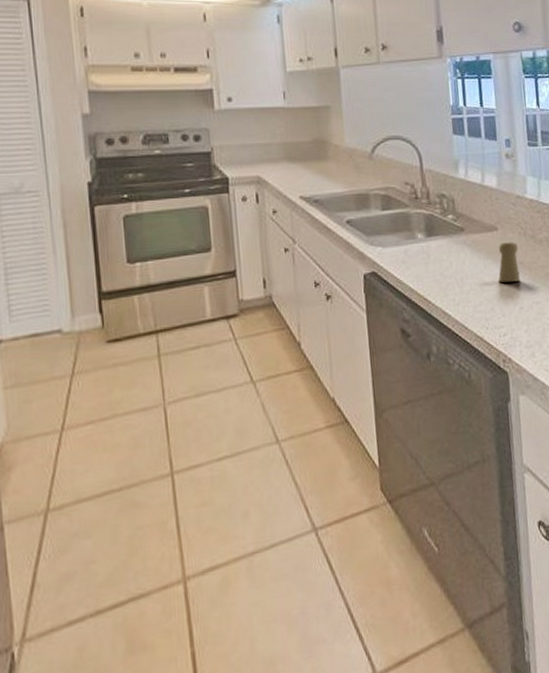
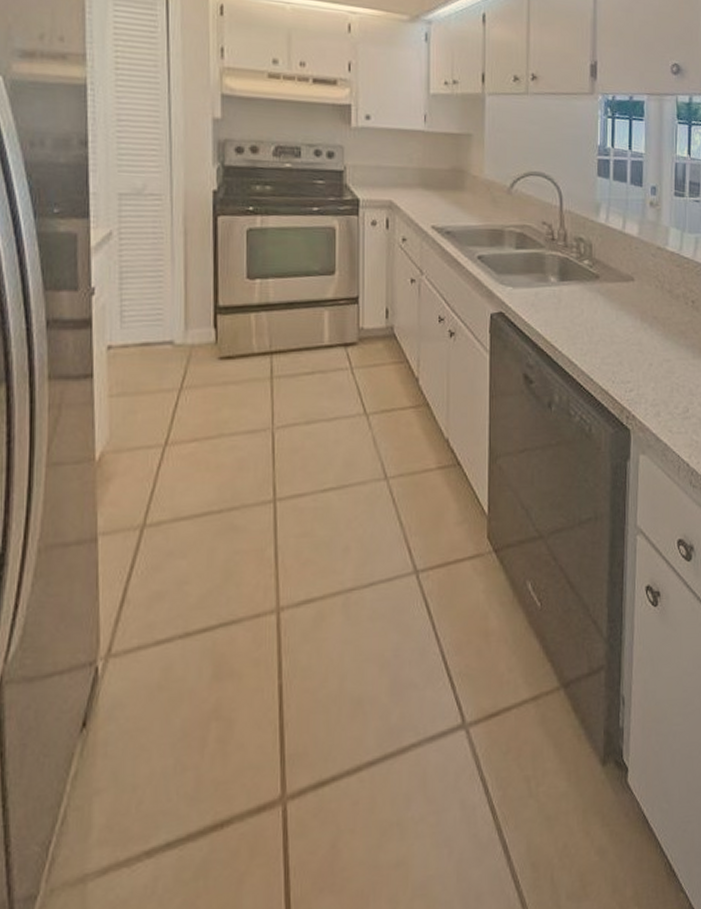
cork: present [498,241,520,283] -> none [630,293,653,336]

